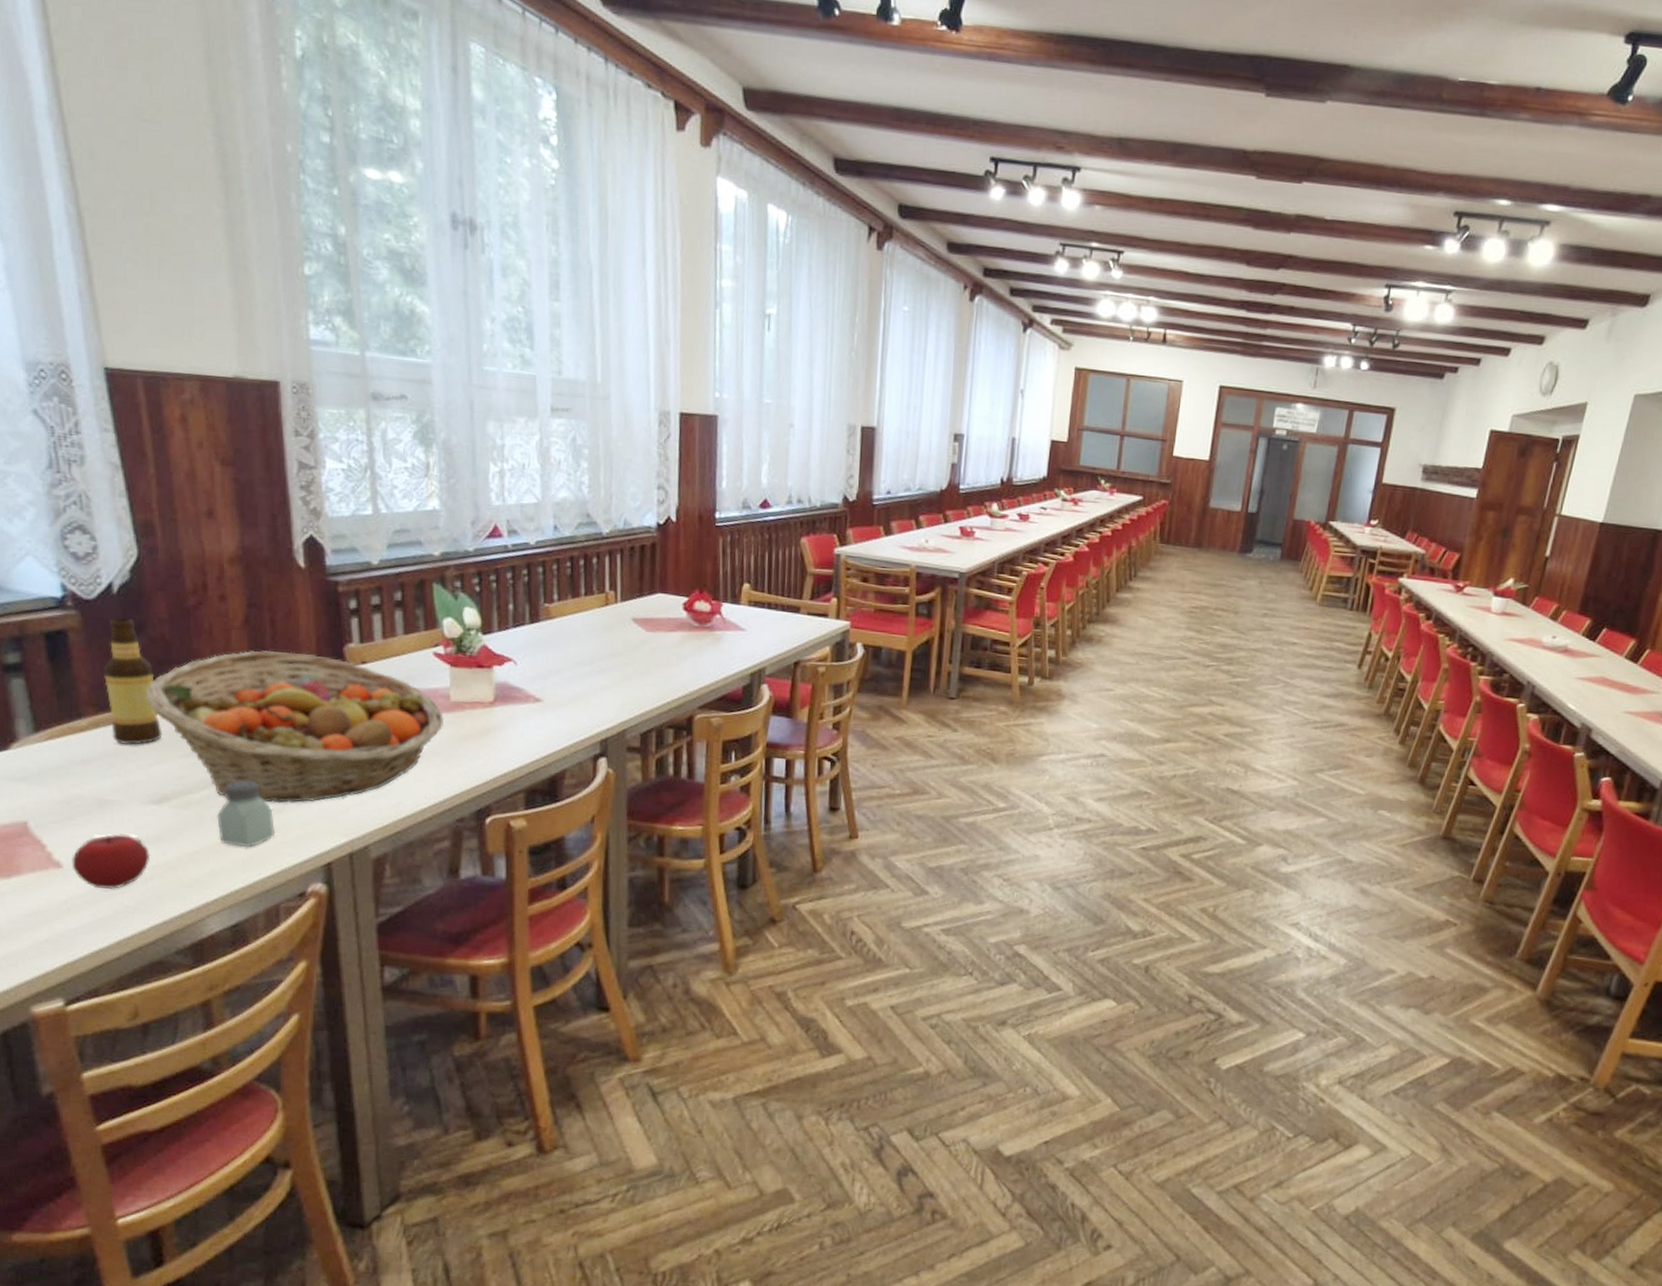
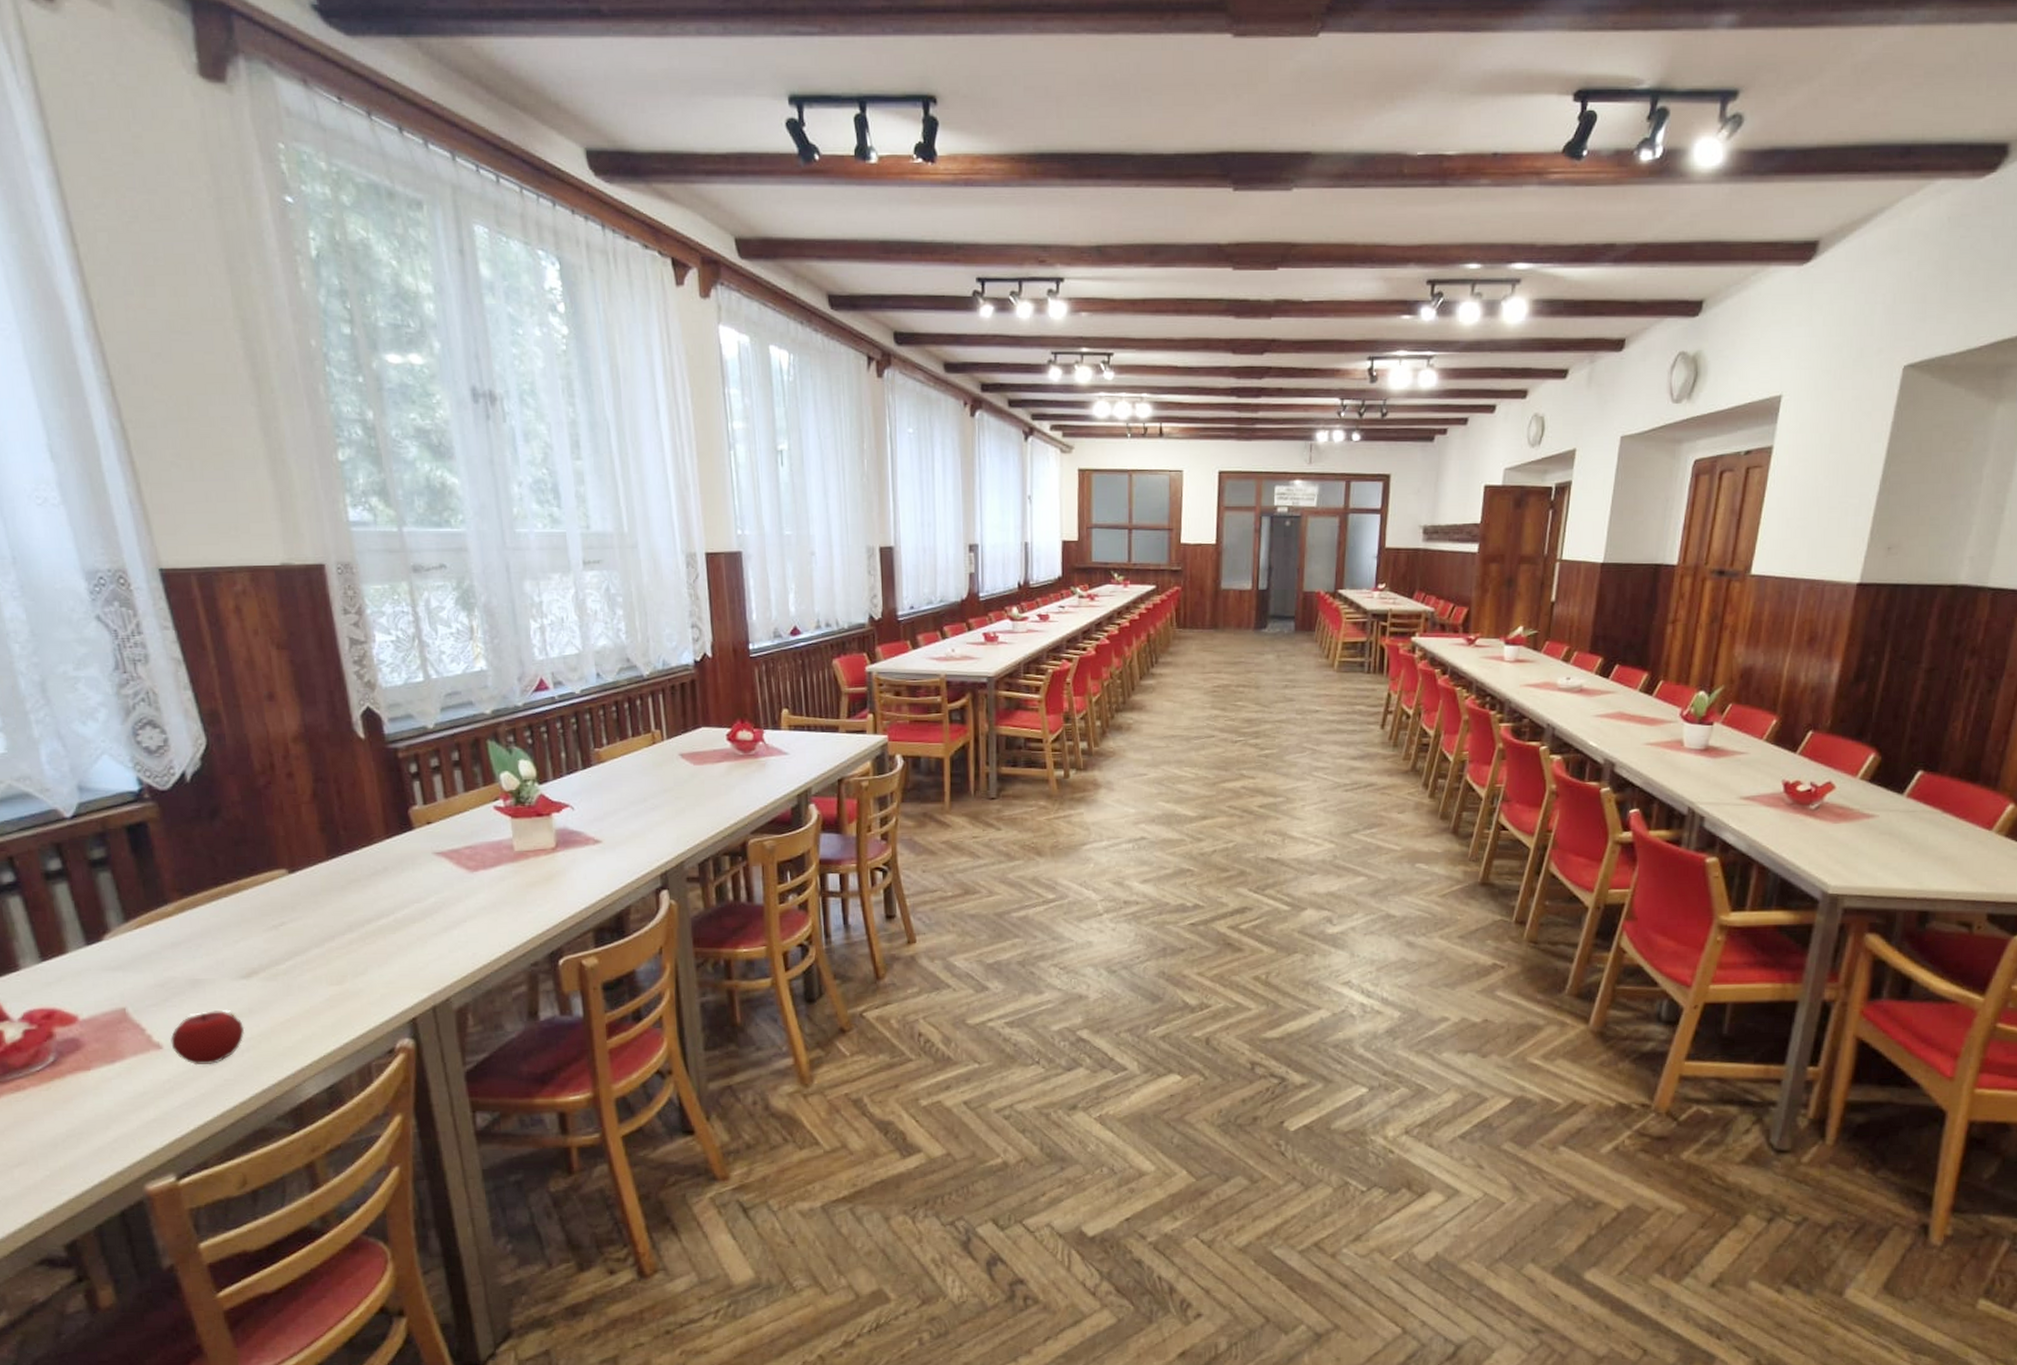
bottle: present [103,617,162,746] -> none [183,804,245,926]
fruit basket: present [146,650,445,804] -> none [226,820,511,967]
saltshaker: present [217,780,276,847] -> none [304,947,361,1011]

